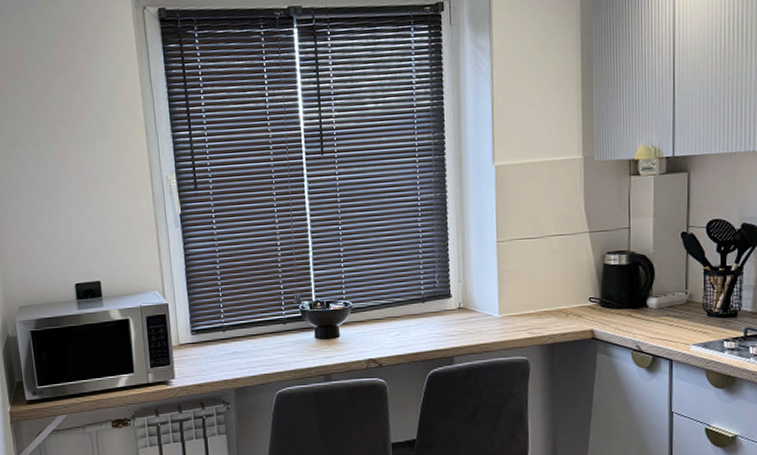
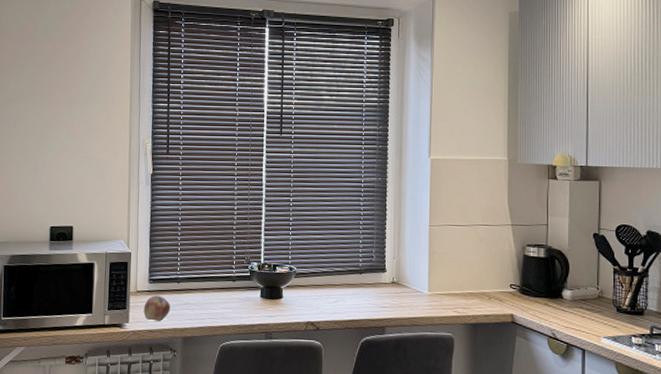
fruit: none [189,347,219,375] -> present [143,295,171,321]

